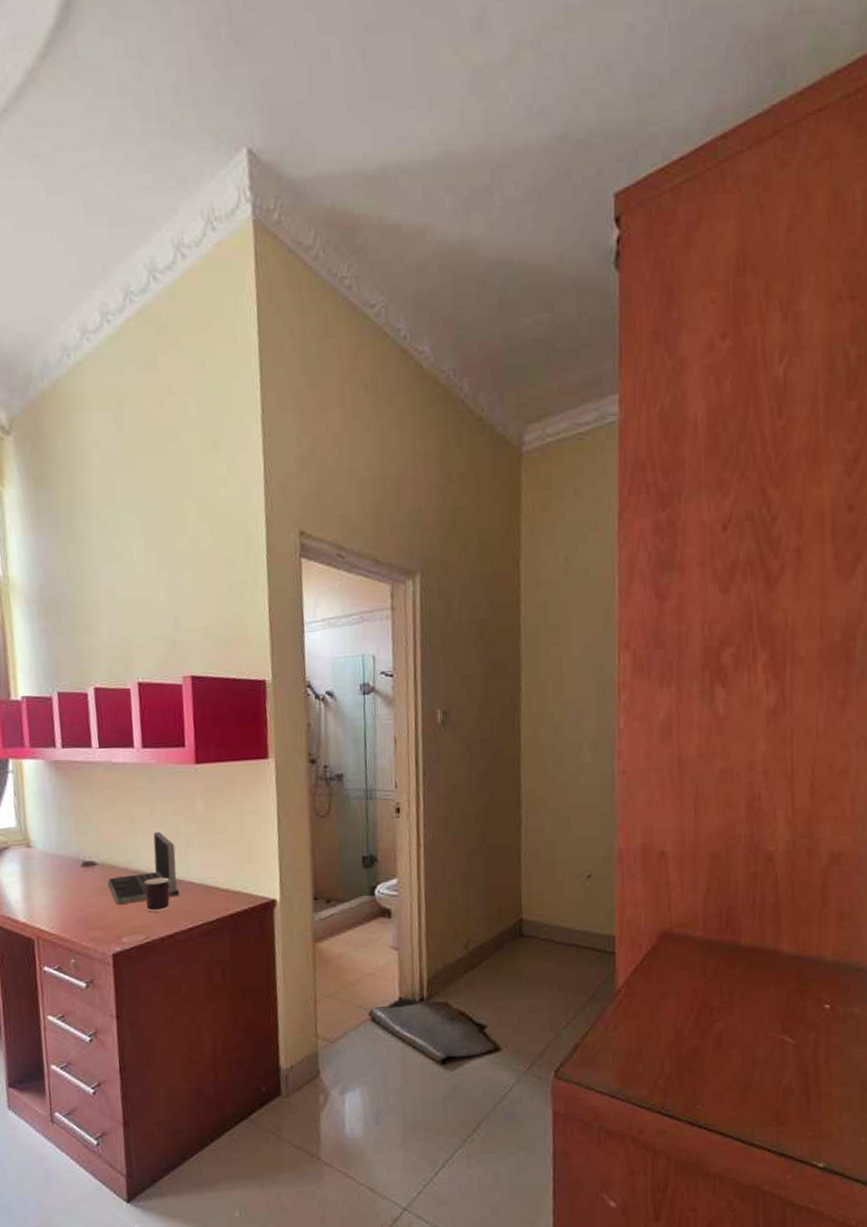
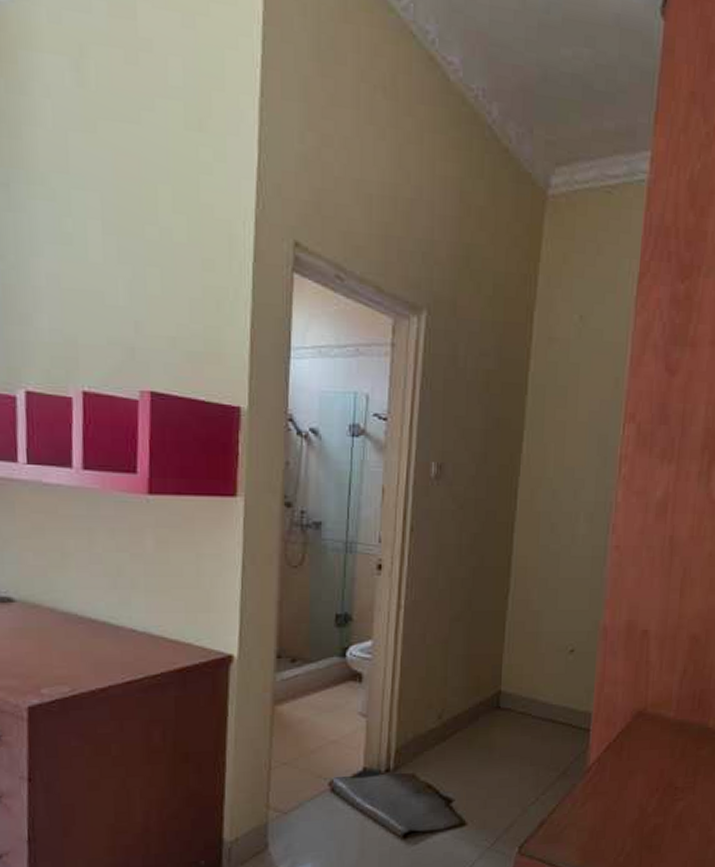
laptop: present [108,831,180,905] -> none [28,568,118,650]
mug: present [143,877,171,913] -> none [73,622,108,661]

